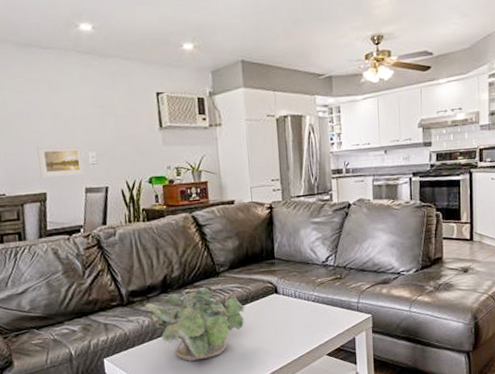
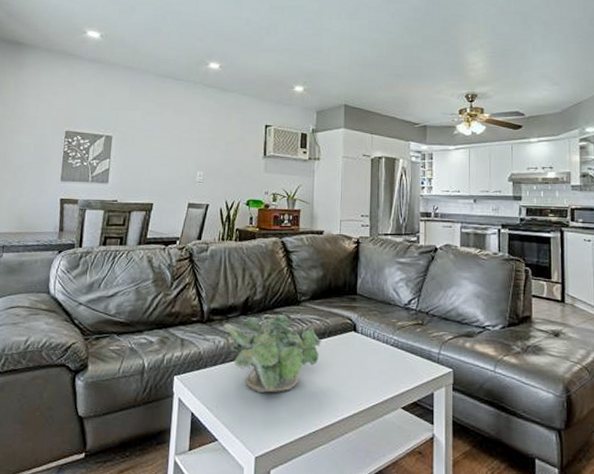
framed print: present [37,144,86,179] -> none [151,160,193,192]

